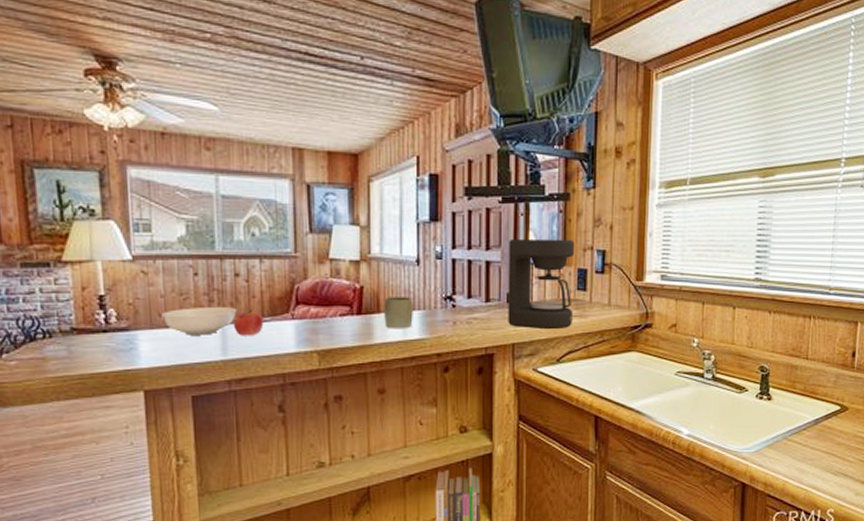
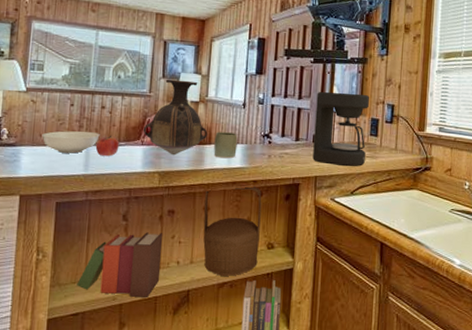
books: none [231,423,333,500] -> present [76,232,163,297]
vase: none [291,234,375,330] -> present [143,79,208,156]
decorative basket: none [377,360,449,469] -> present [203,185,262,277]

